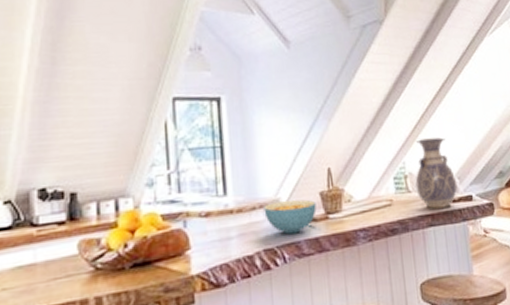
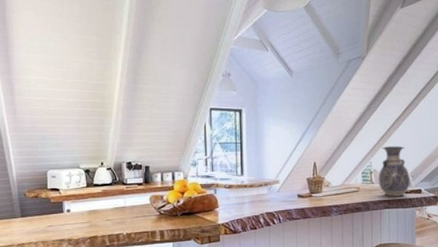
cereal bowl: present [263,199,317,235] -> none [267,182,304,204]

